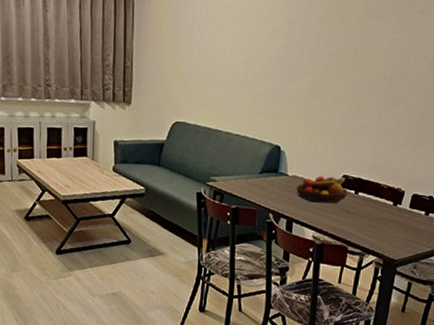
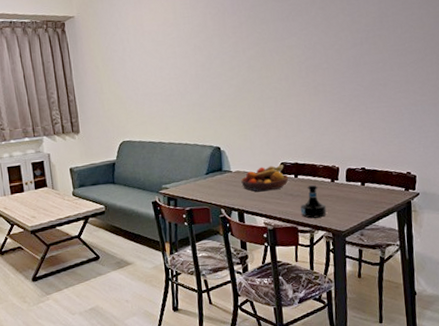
tequila bottle: none [353,204,382,242] -> present [300,184,327,218]

